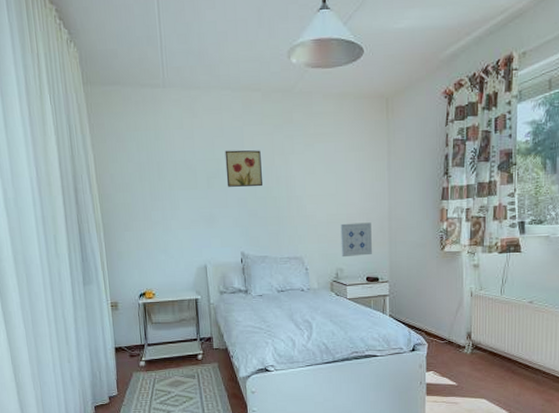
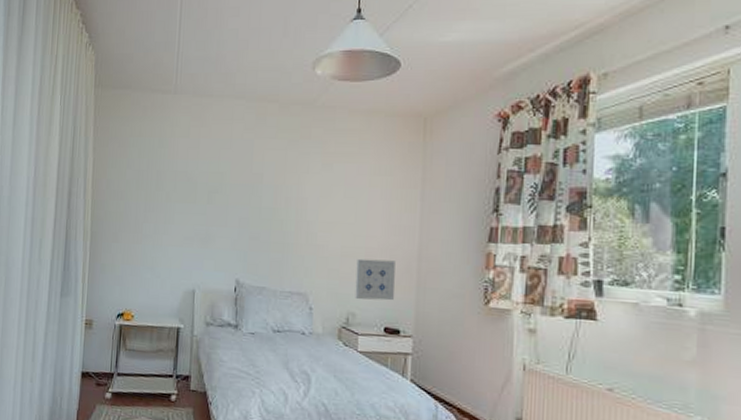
wall art: present [225,150,264,187] -> none [229,164,271,207]

